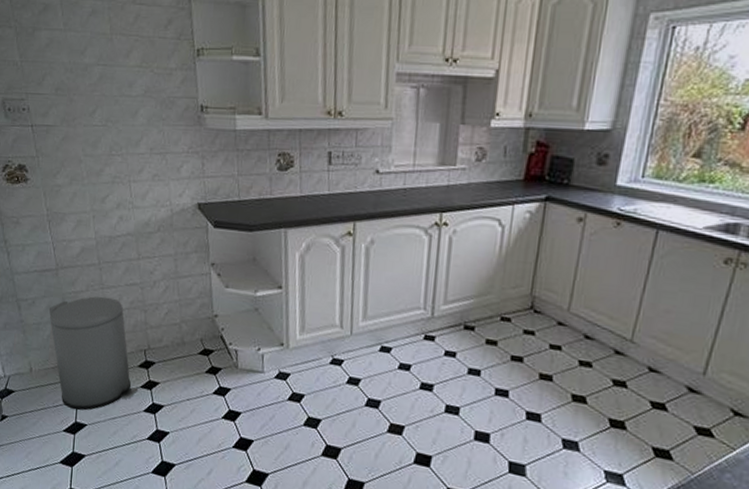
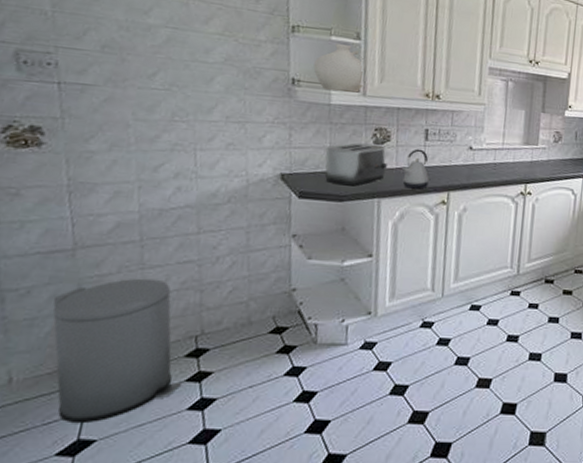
ceramic jug: none [218,62,267,117] -> present [313,43,365,93]
toaster: none [234,169,293,216] -> present [324,142,388,187]
kettle: none [307,174,334,219] -> present [402,148,430,189]

